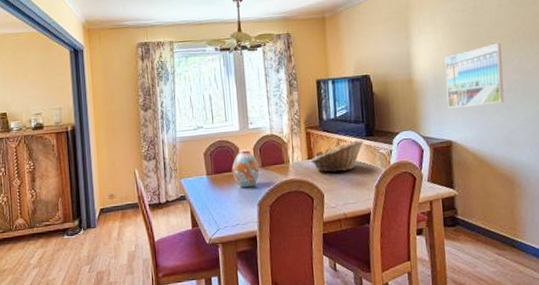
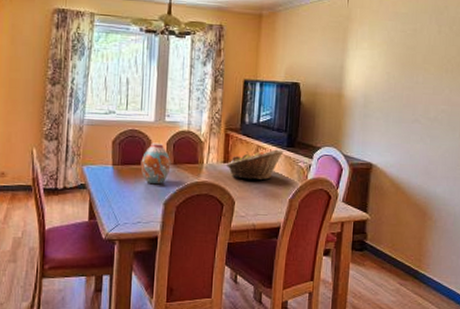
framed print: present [445,43,504,108] -> none [373,70,435,132]

